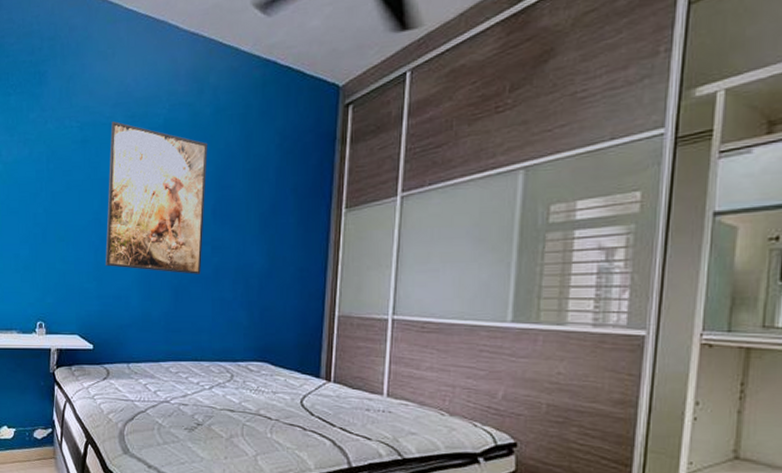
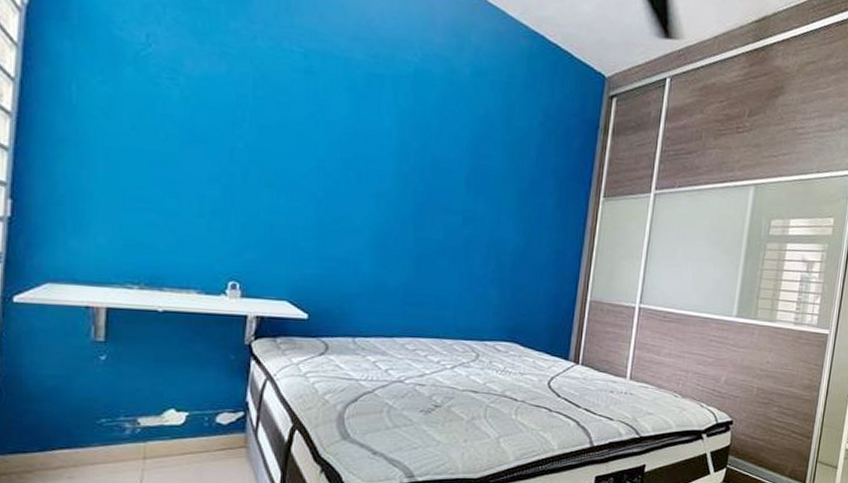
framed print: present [105,121,208,274] -> none [330,57,465,246]

